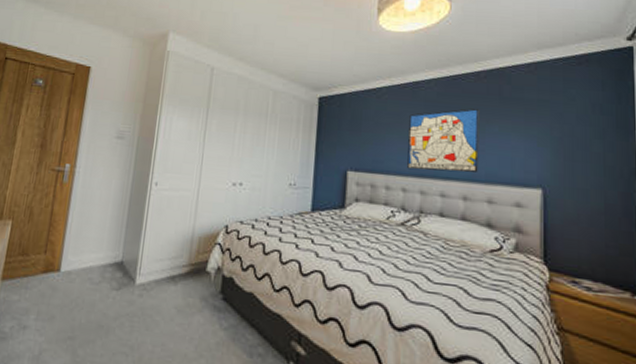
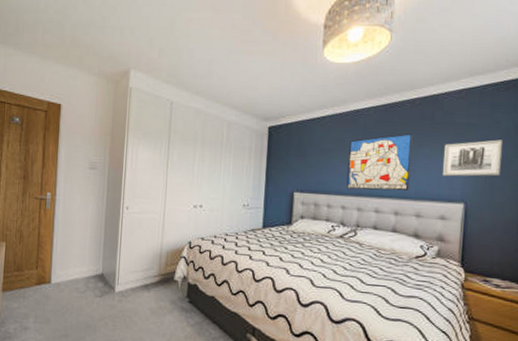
wall art: none [514,118,581,159] -> present [442,139,504,177]

